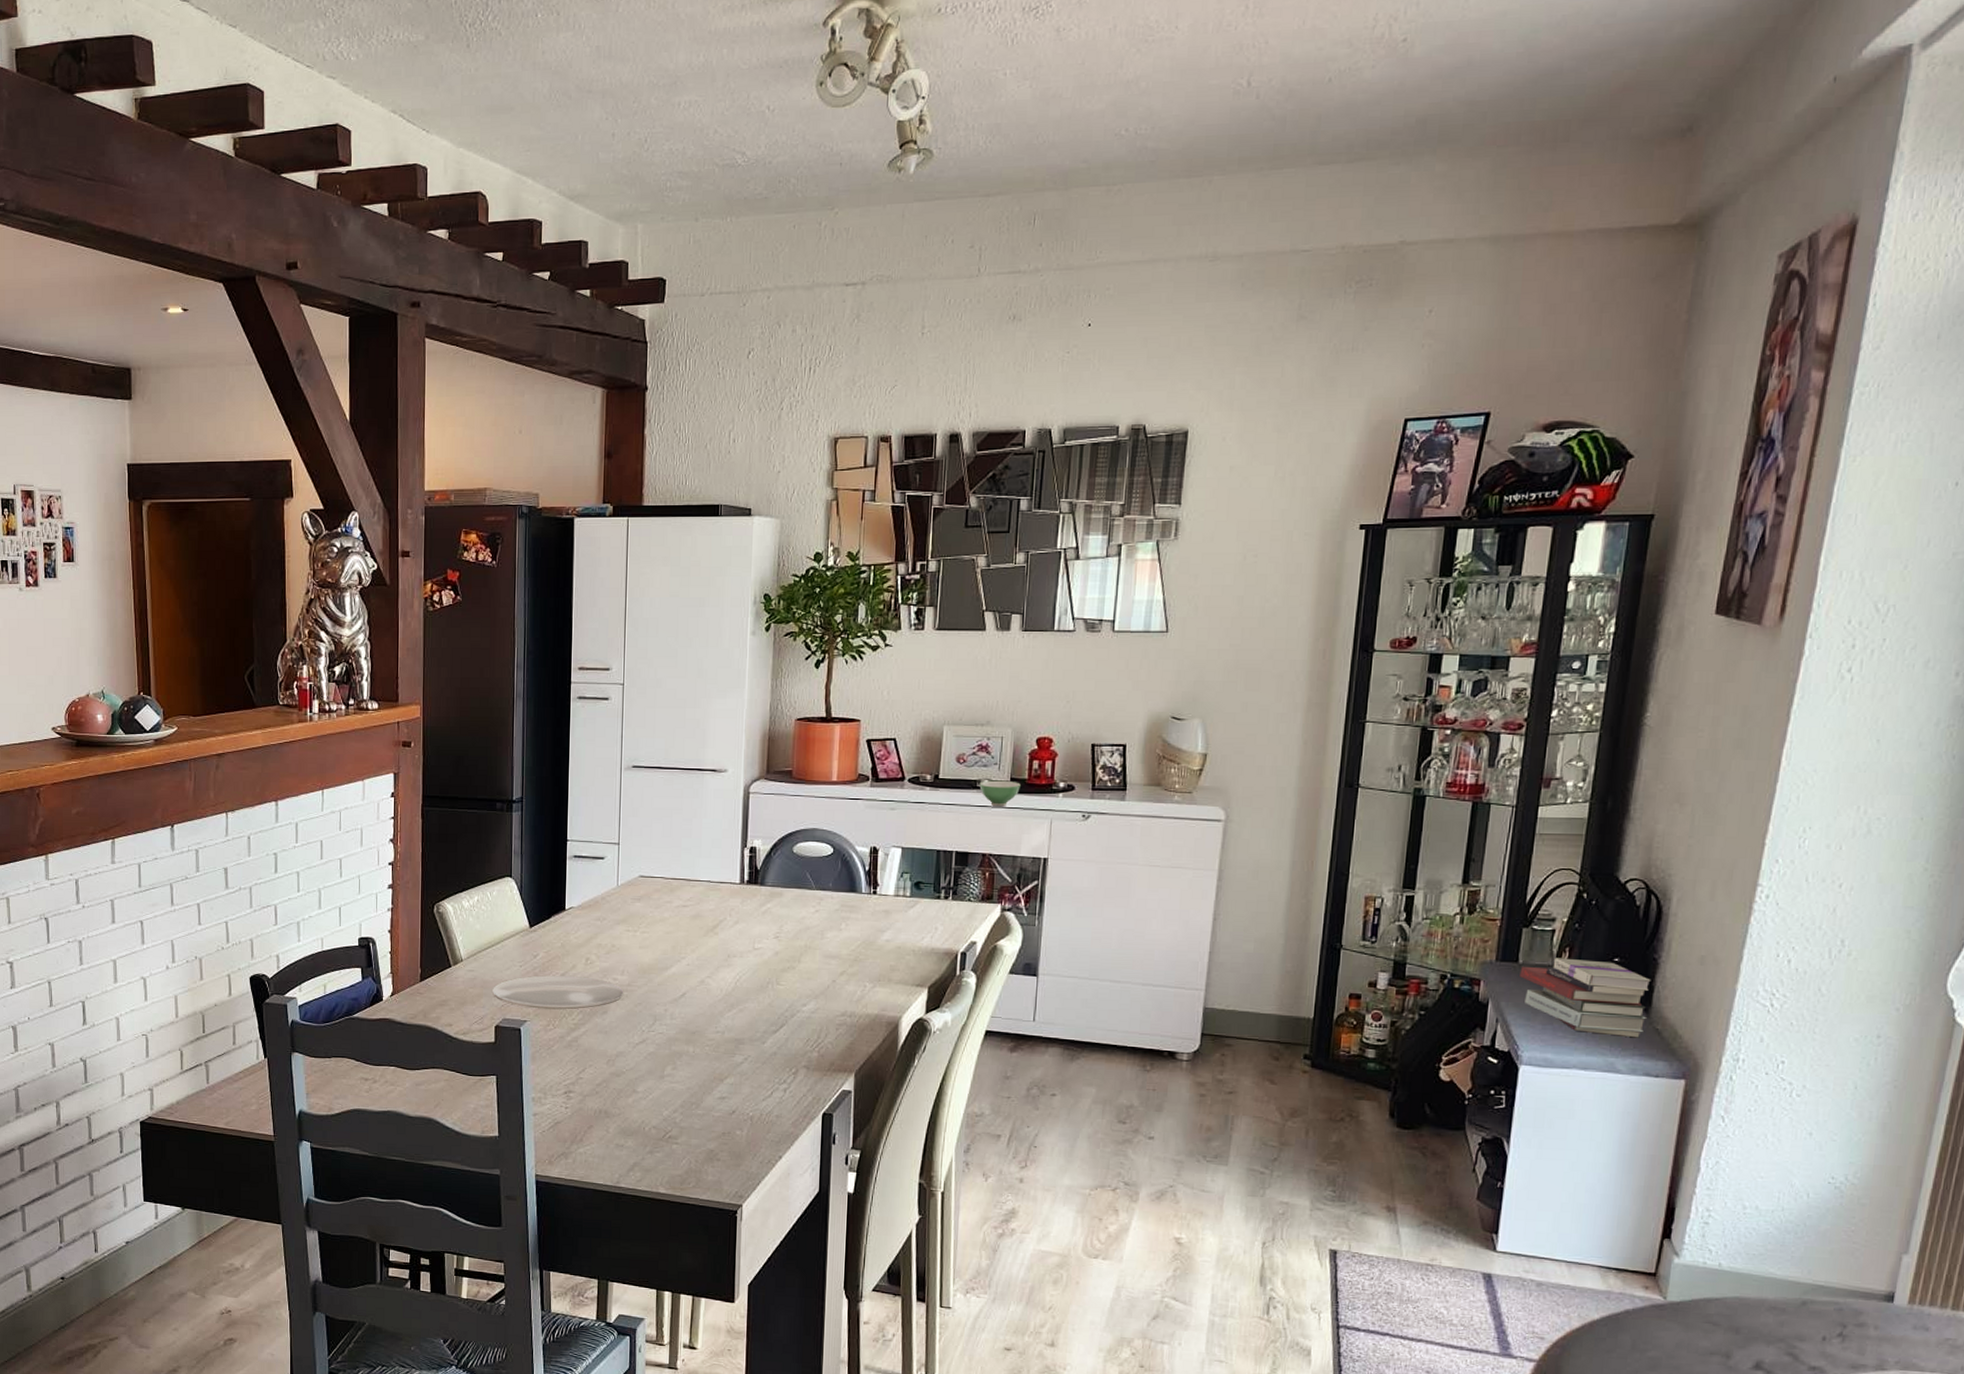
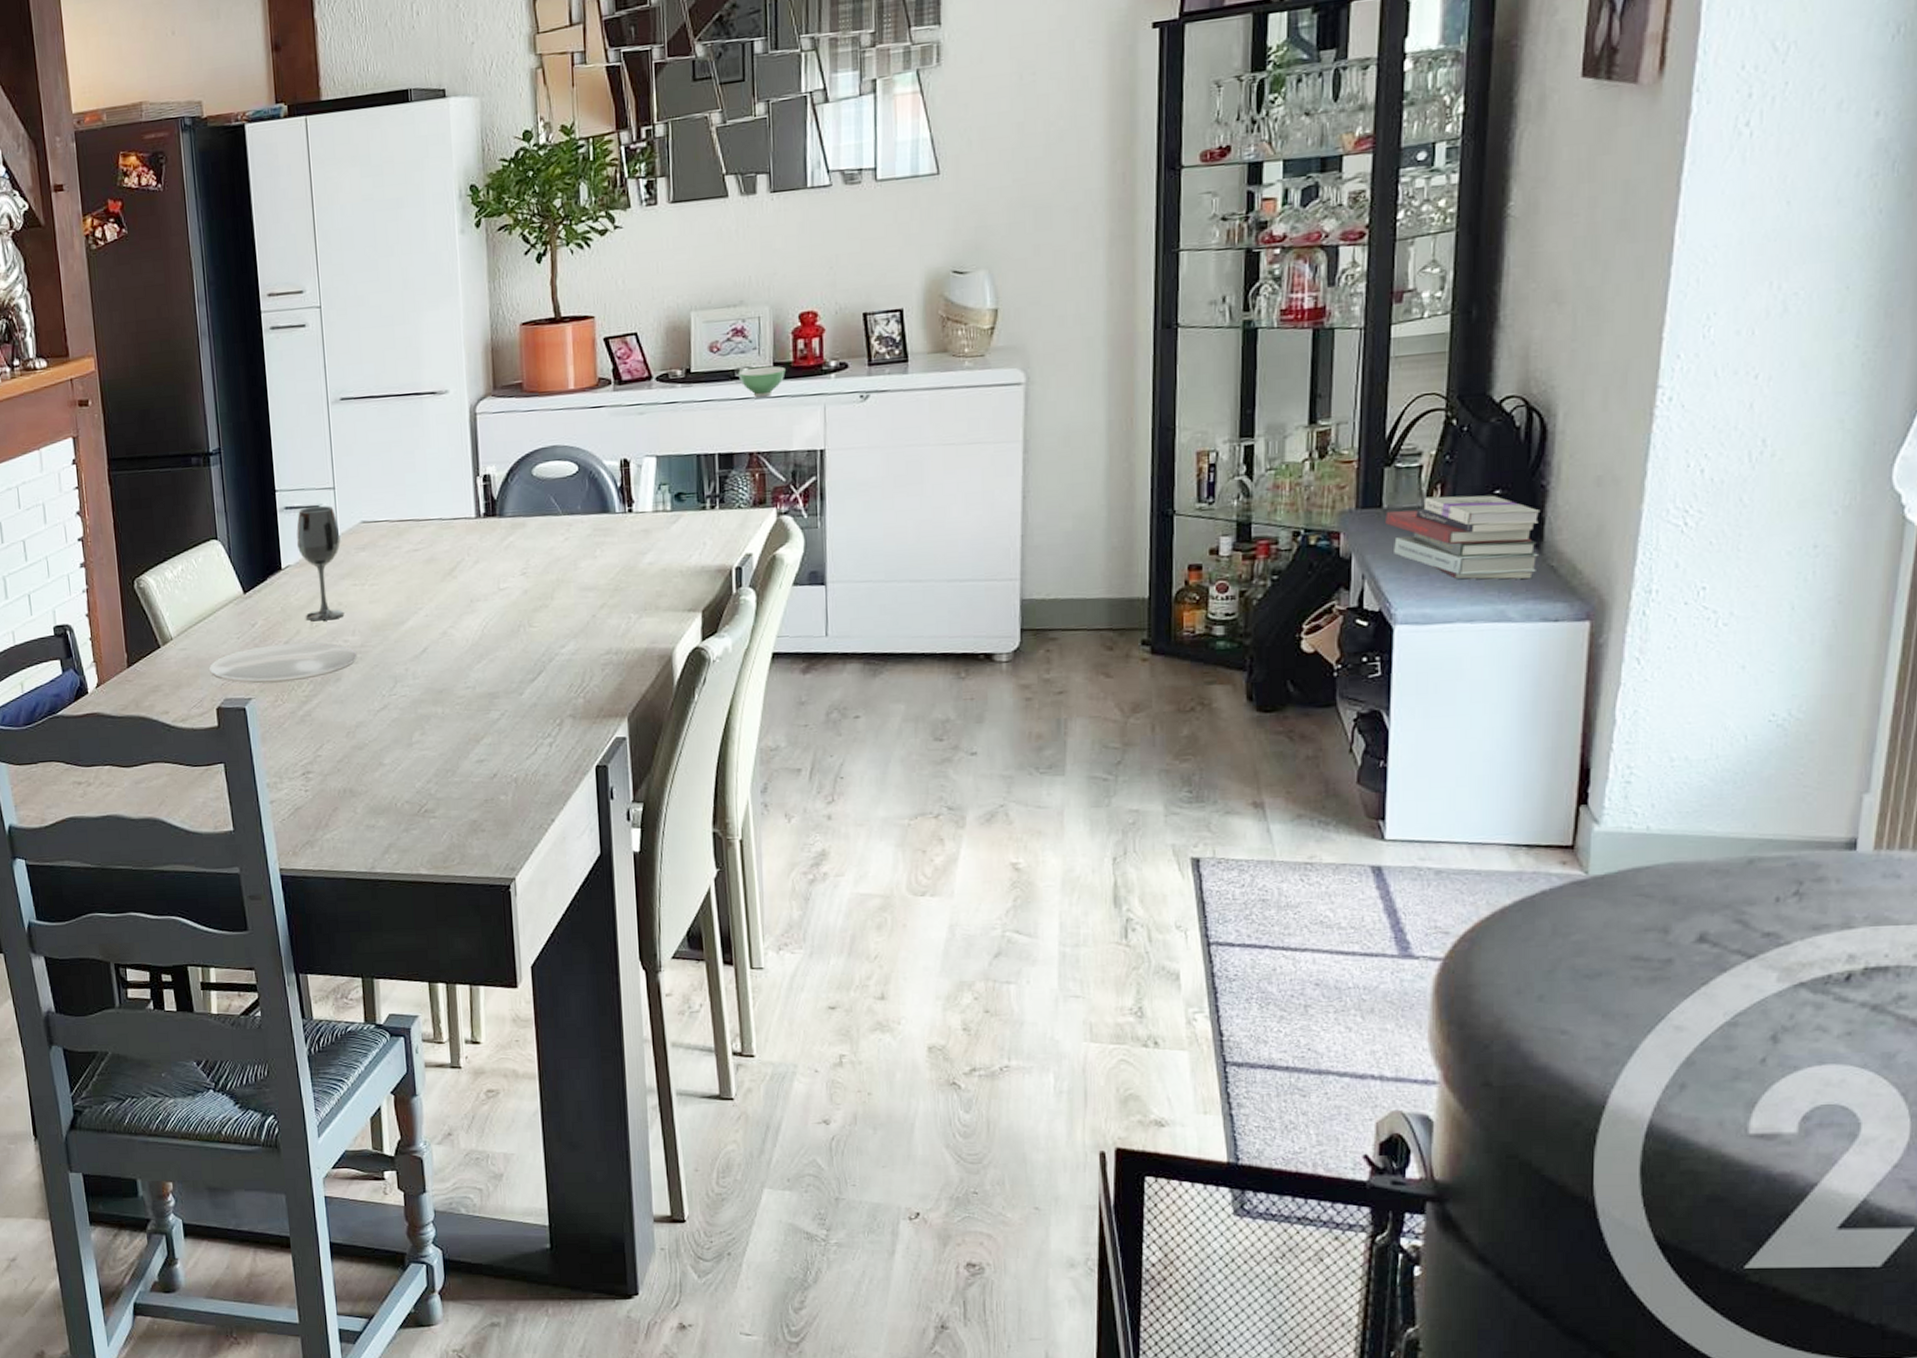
wine glass: none [580,858,620,959] -> present [296,506,345,621]

